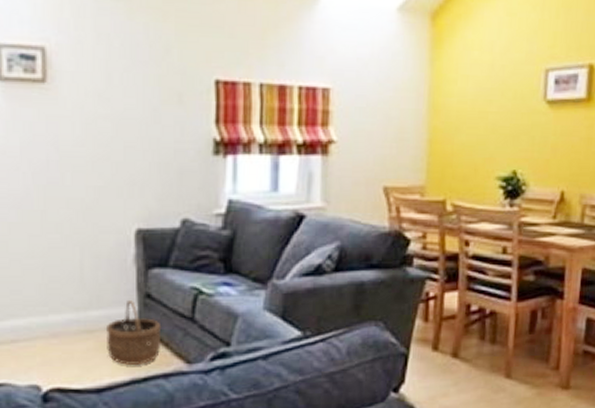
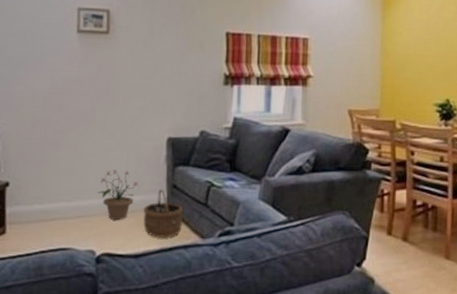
potted plant: none [40,276,97,344] -> present [98,170,138,220]

